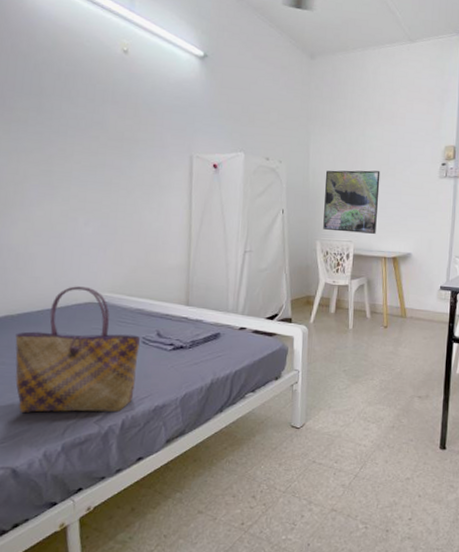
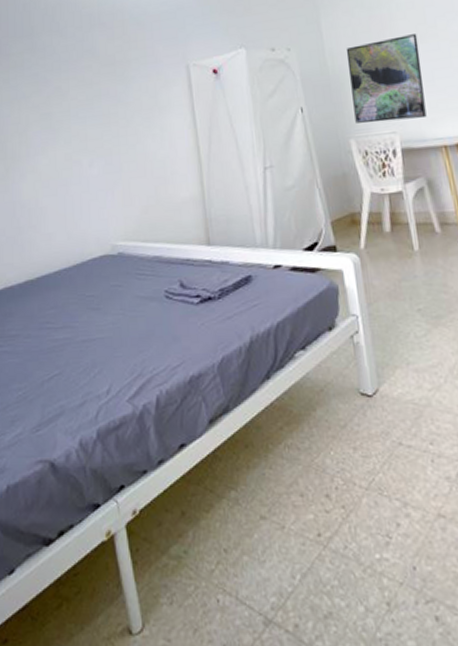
tote bag: present [15,286,141,413] -> none [37,237,165,393]

